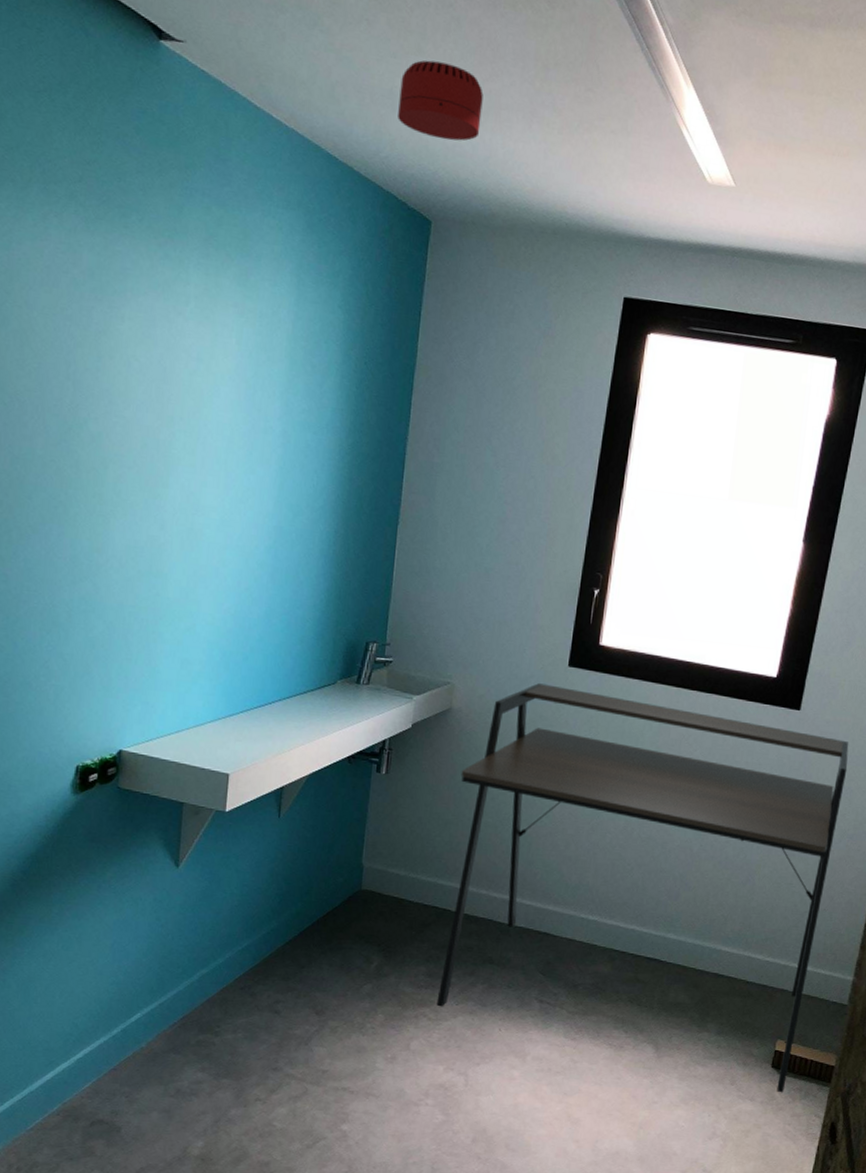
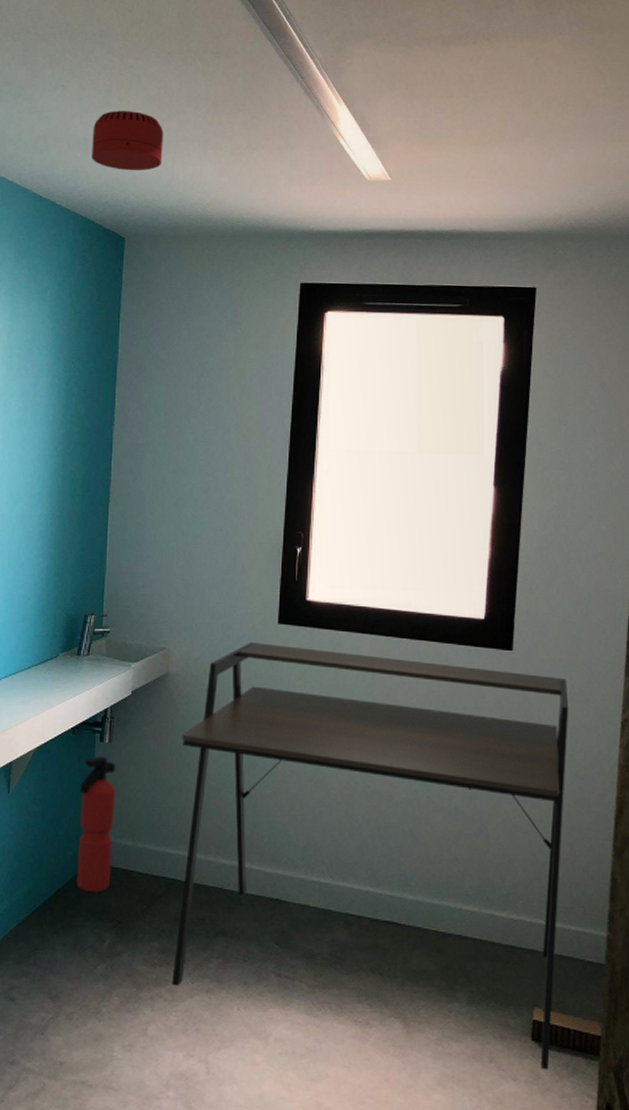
fire extinguisher: none [346,786,392,918] -> present [76,756,116,893]

